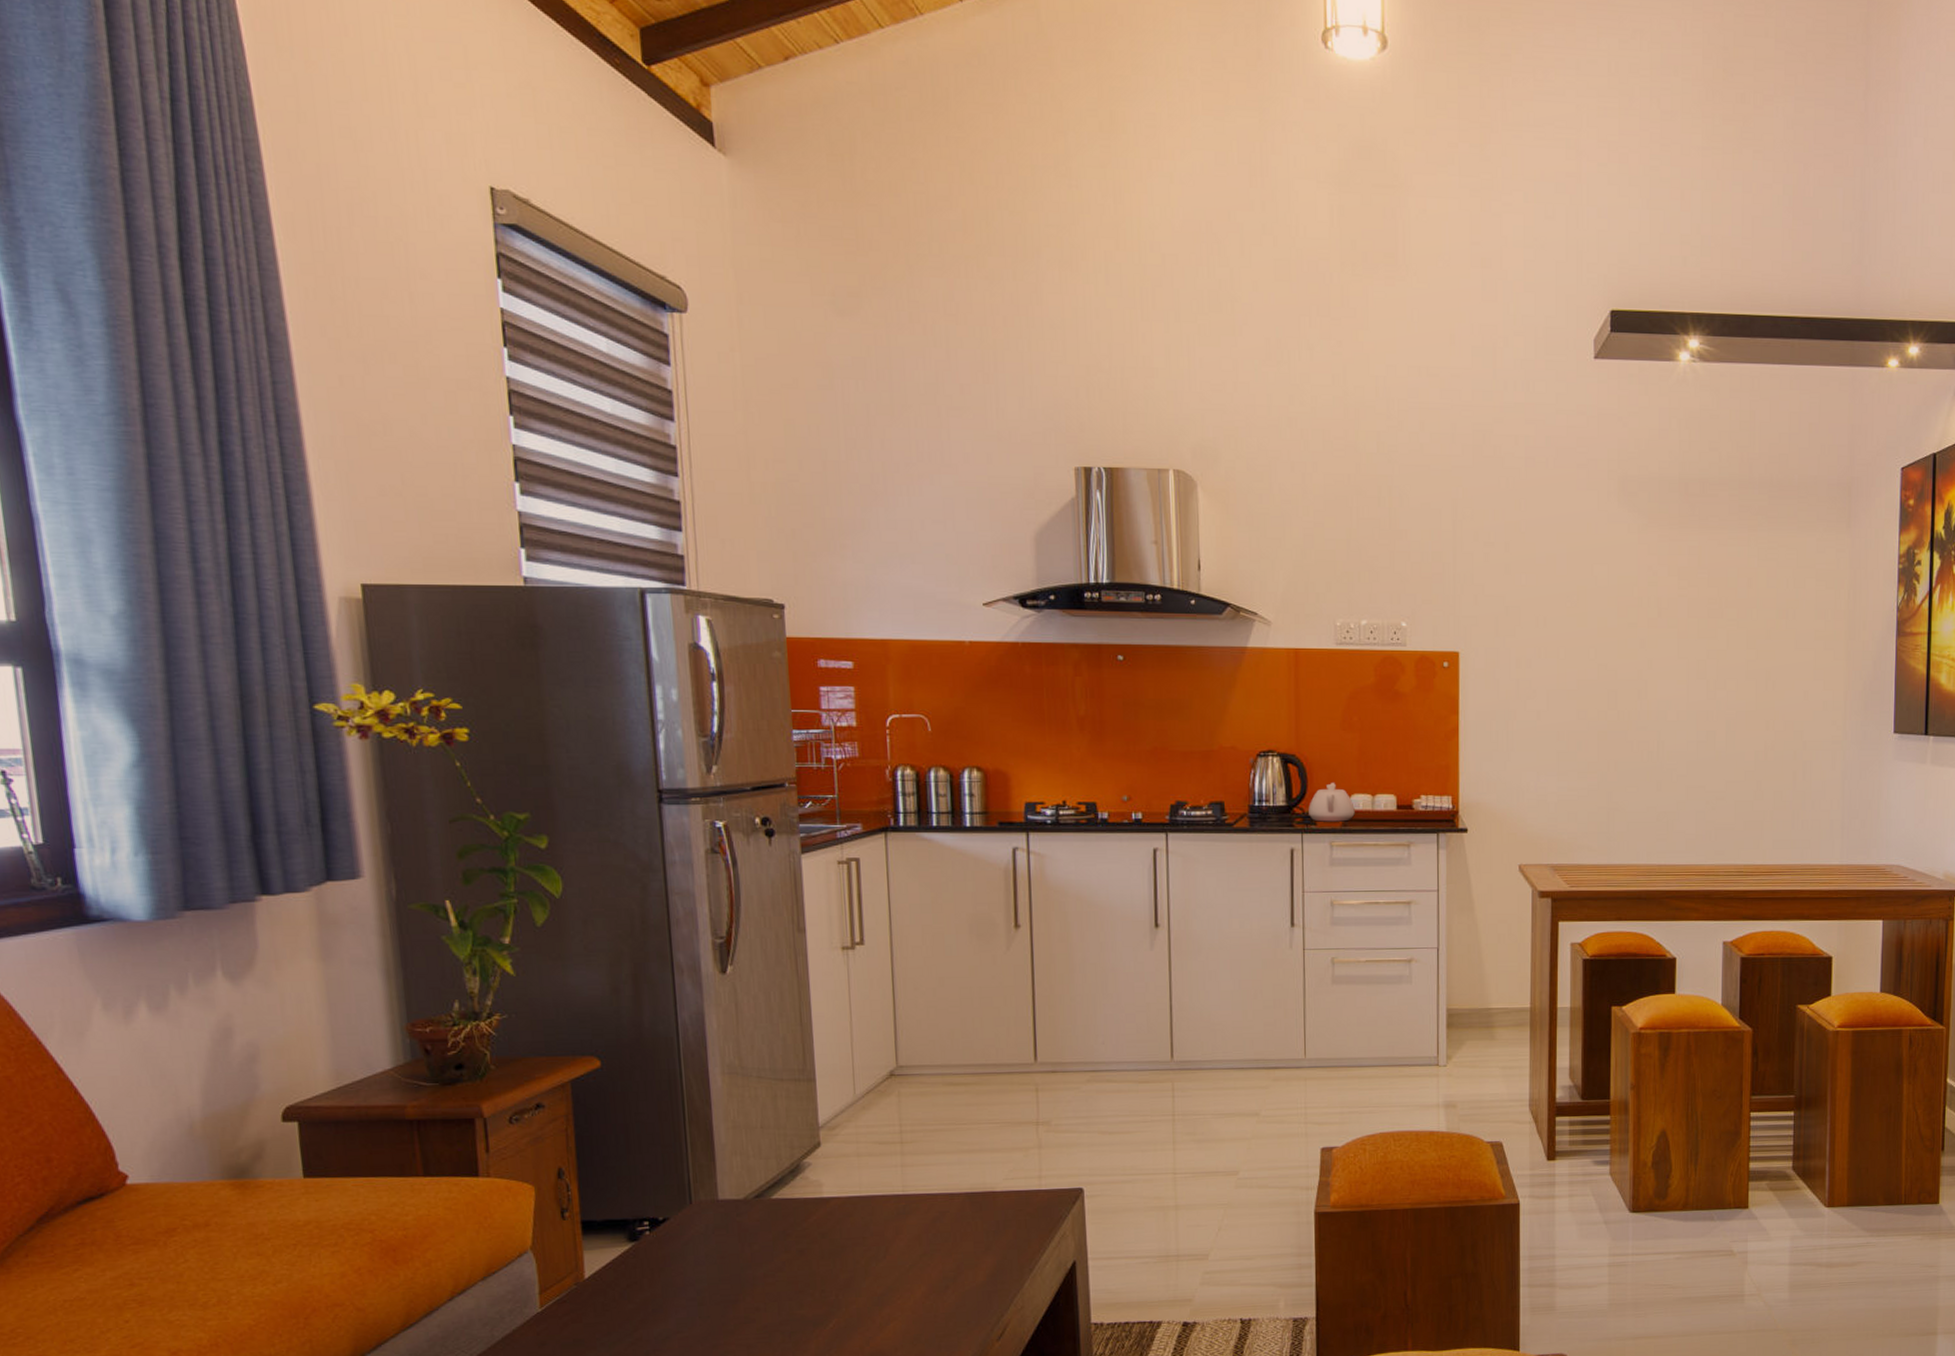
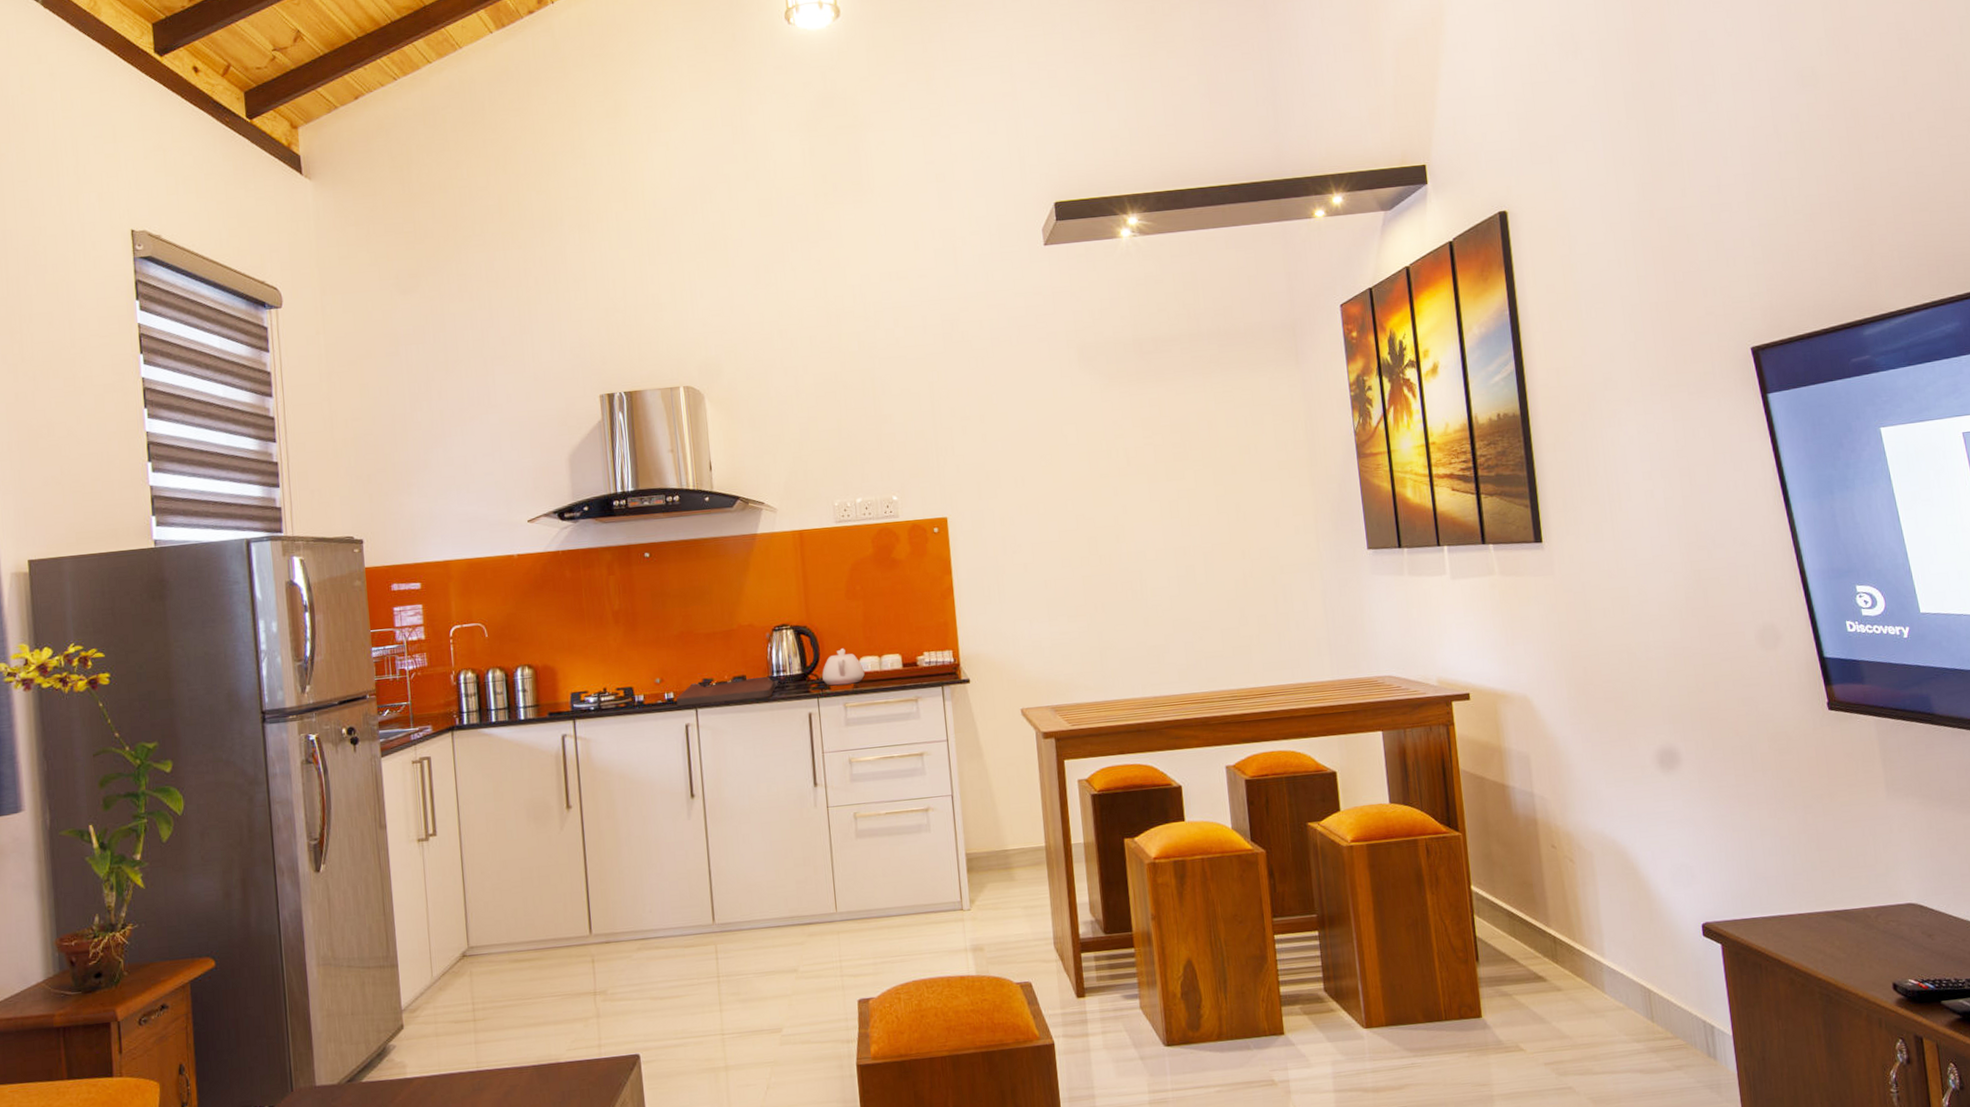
cutting board: none [1144,804,1260,829] -> present [675,676,778,707]

